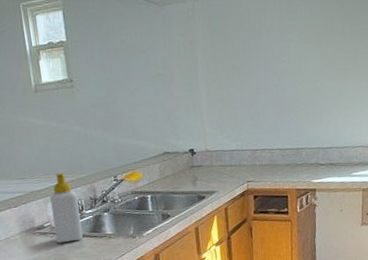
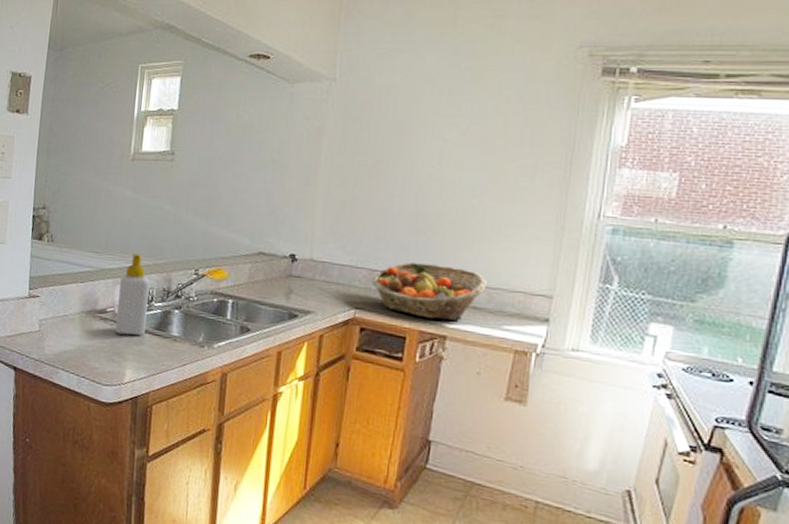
fruit basket: none [255,136,337,179] -> present [372,262,487,321]

